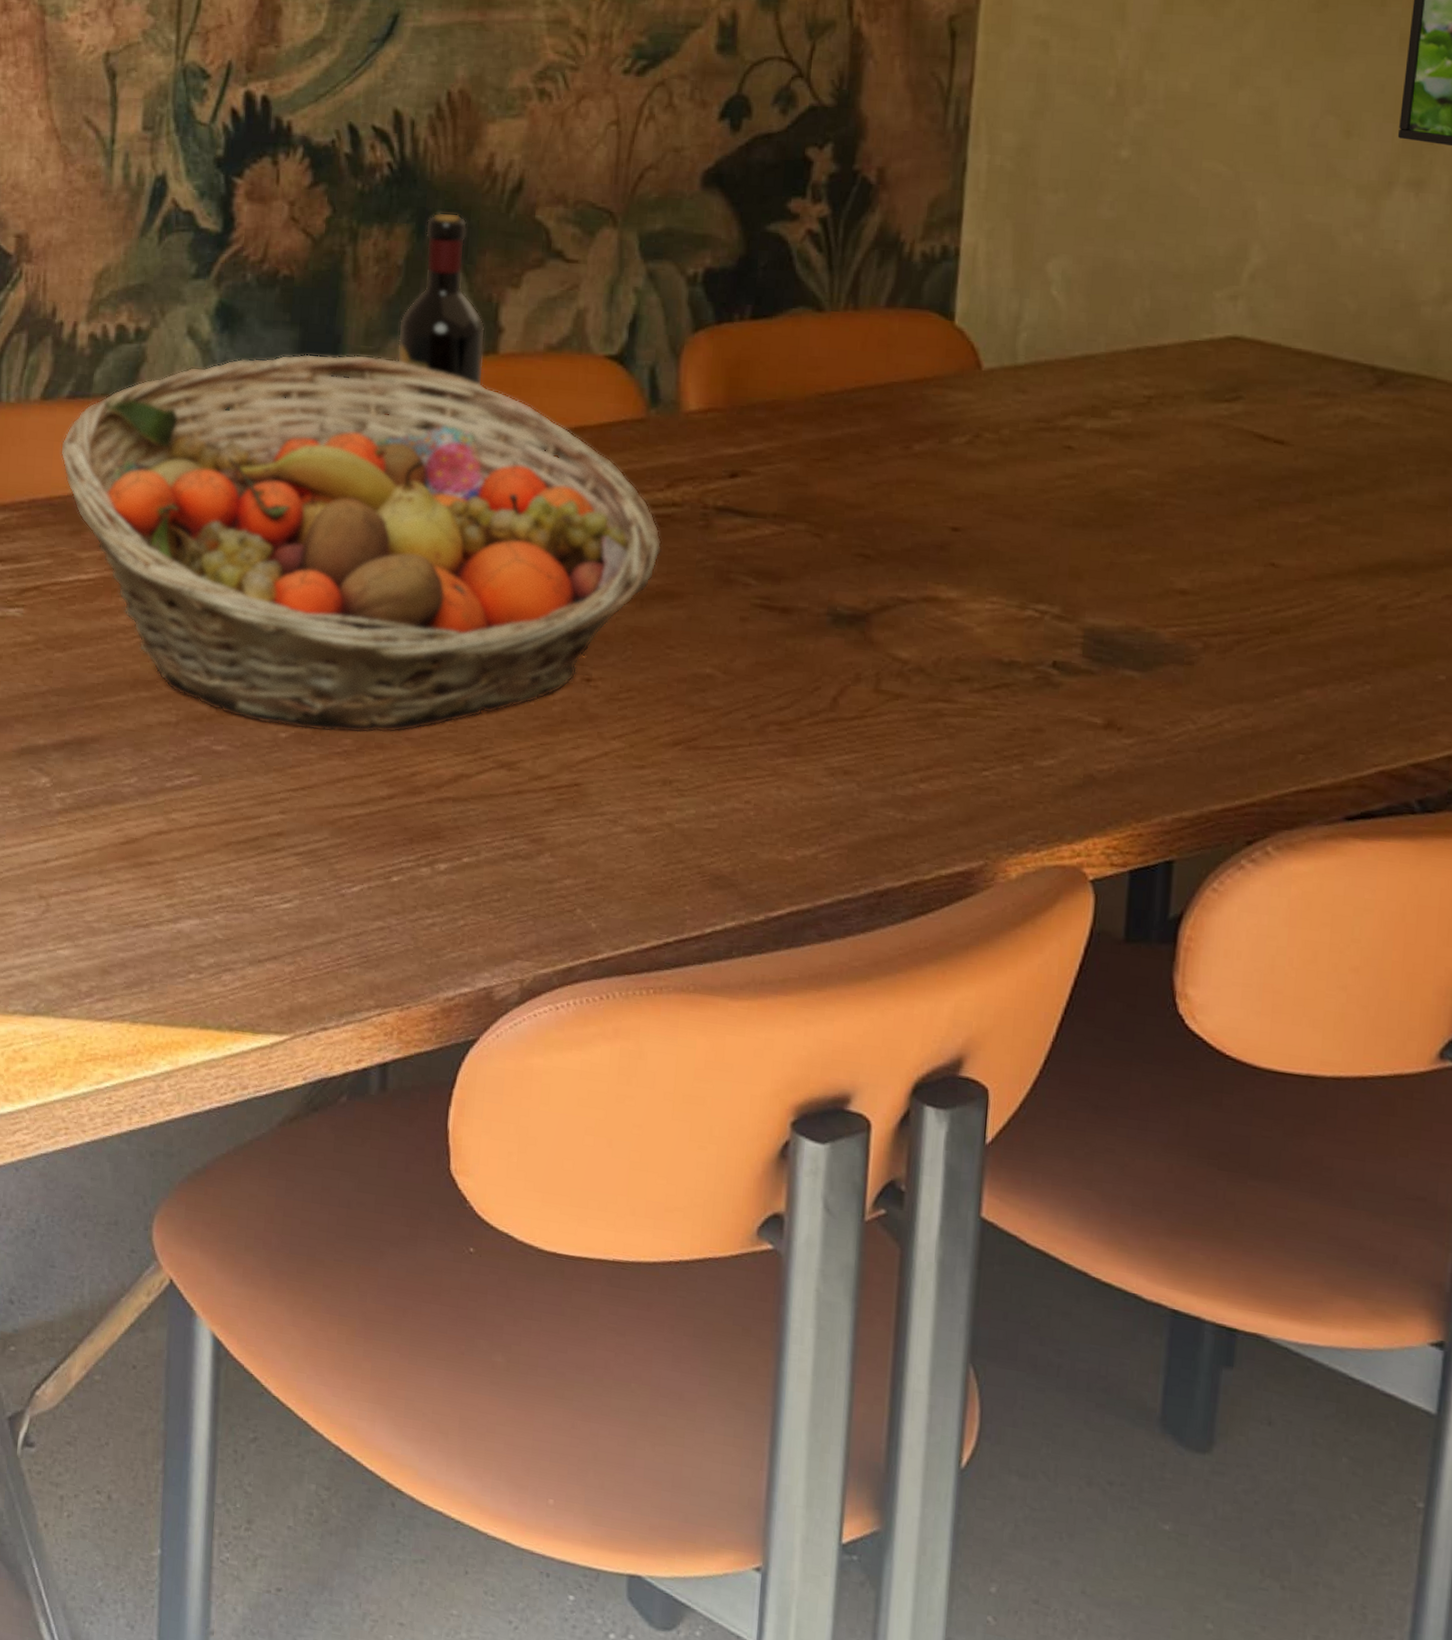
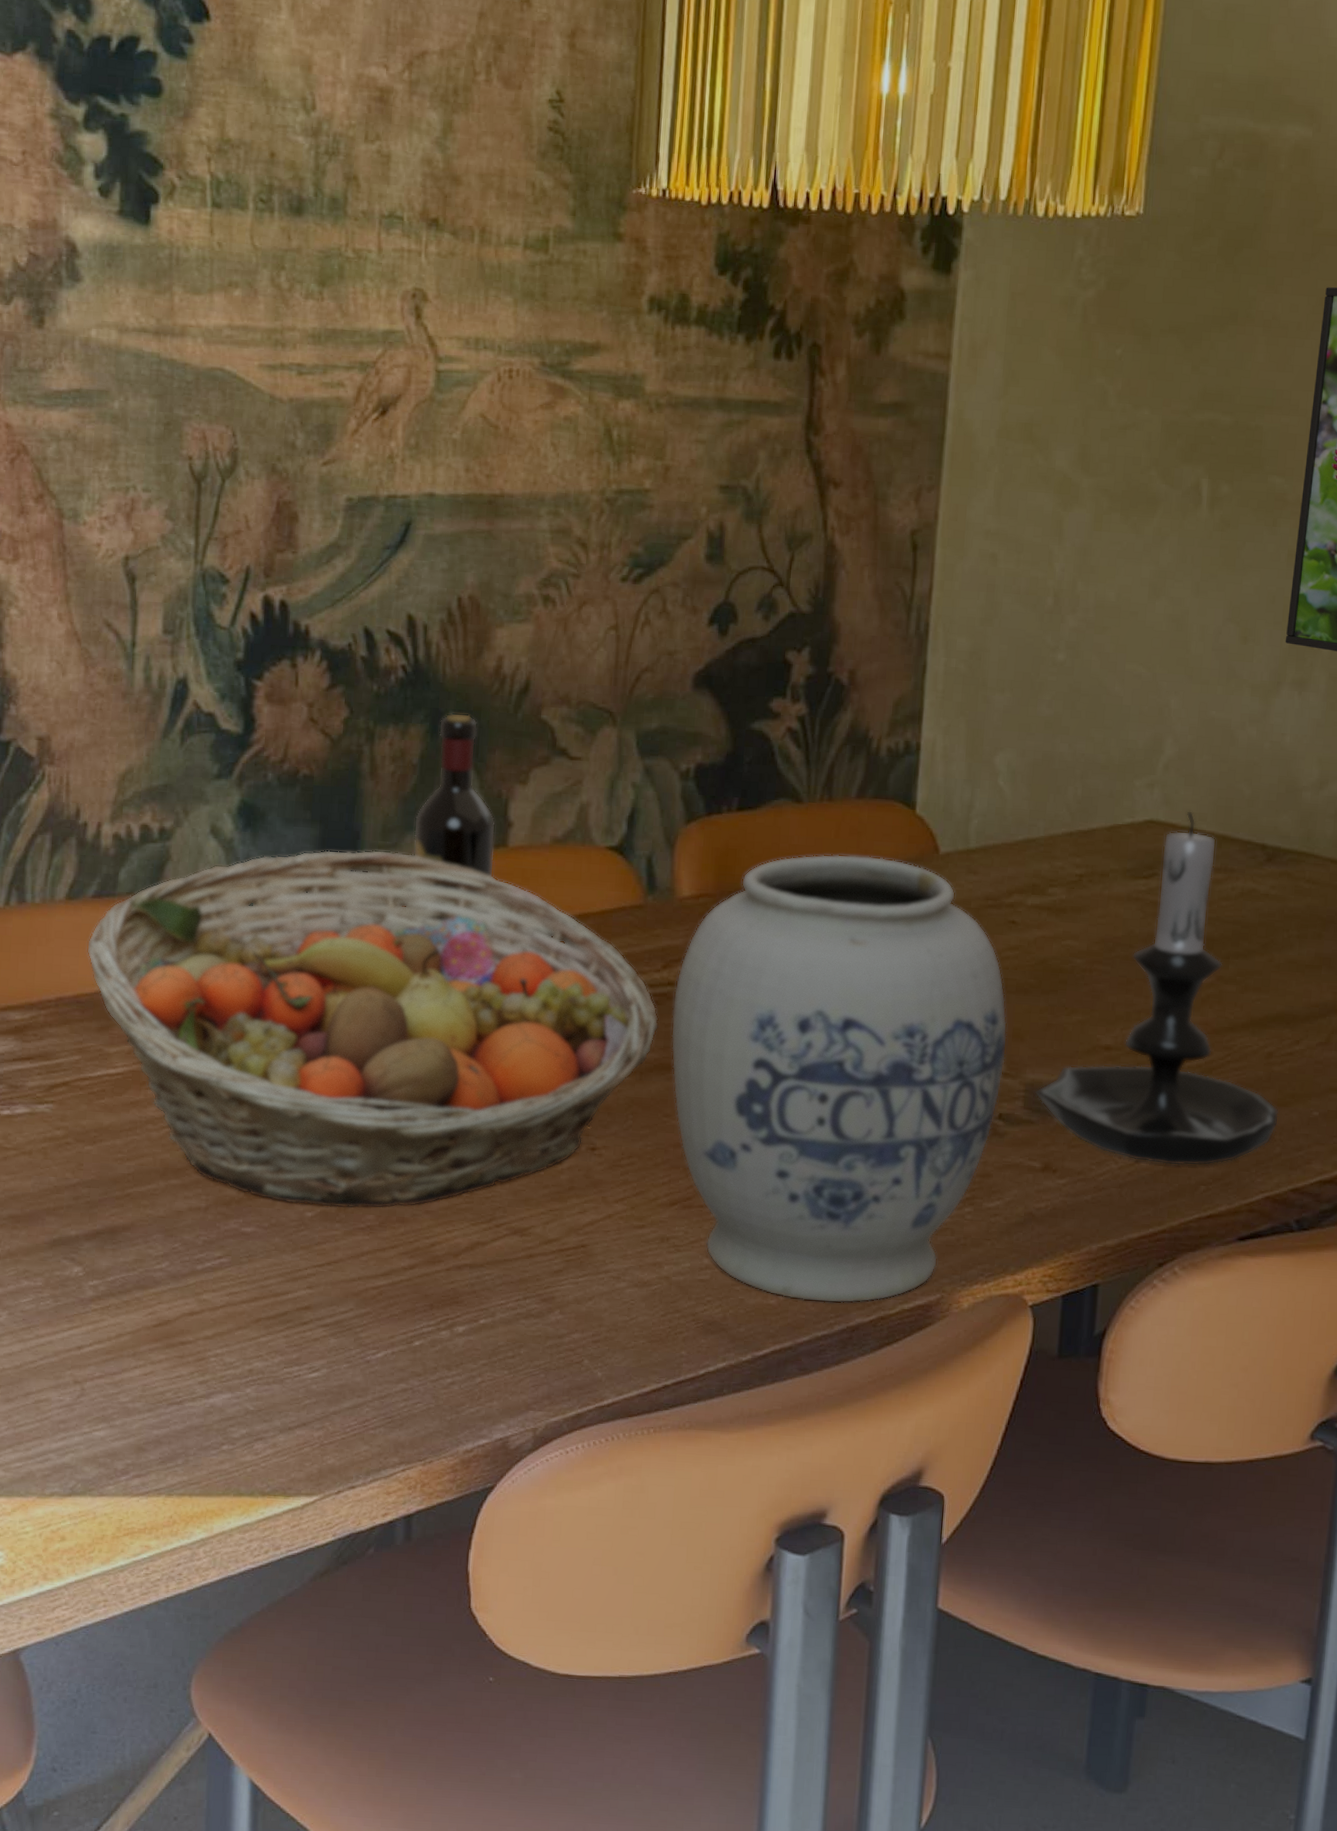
vase: none [675,368,1063,865] -> present [671,854,1008,1304]
candle holder: none [1095,327,1395,732] -> present [1034,811,1279,1166]

